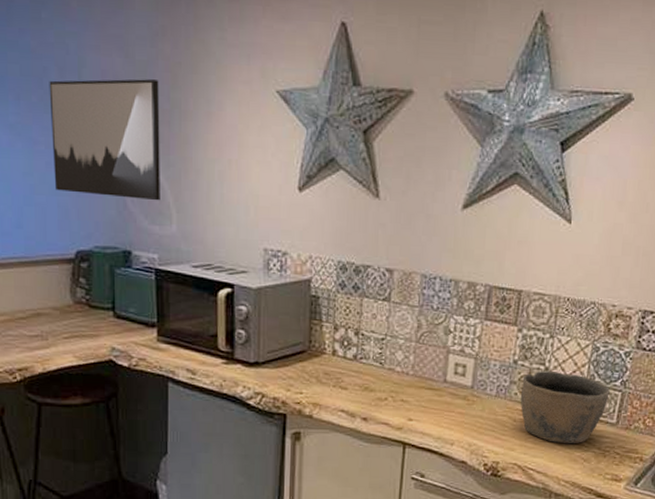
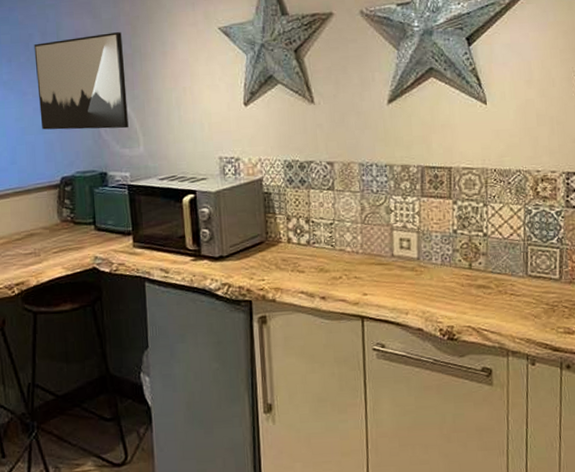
bowl: present [520,371,610,444] -> none [464,236,548,303]

